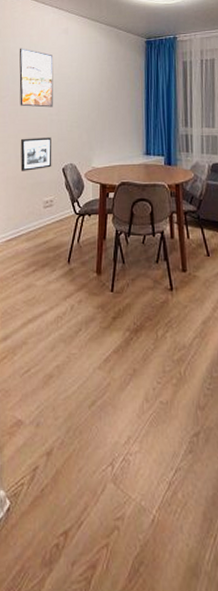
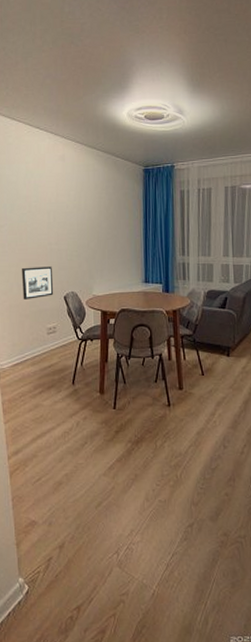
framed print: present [19,48,54,108] -> none [15,175,52,237]

